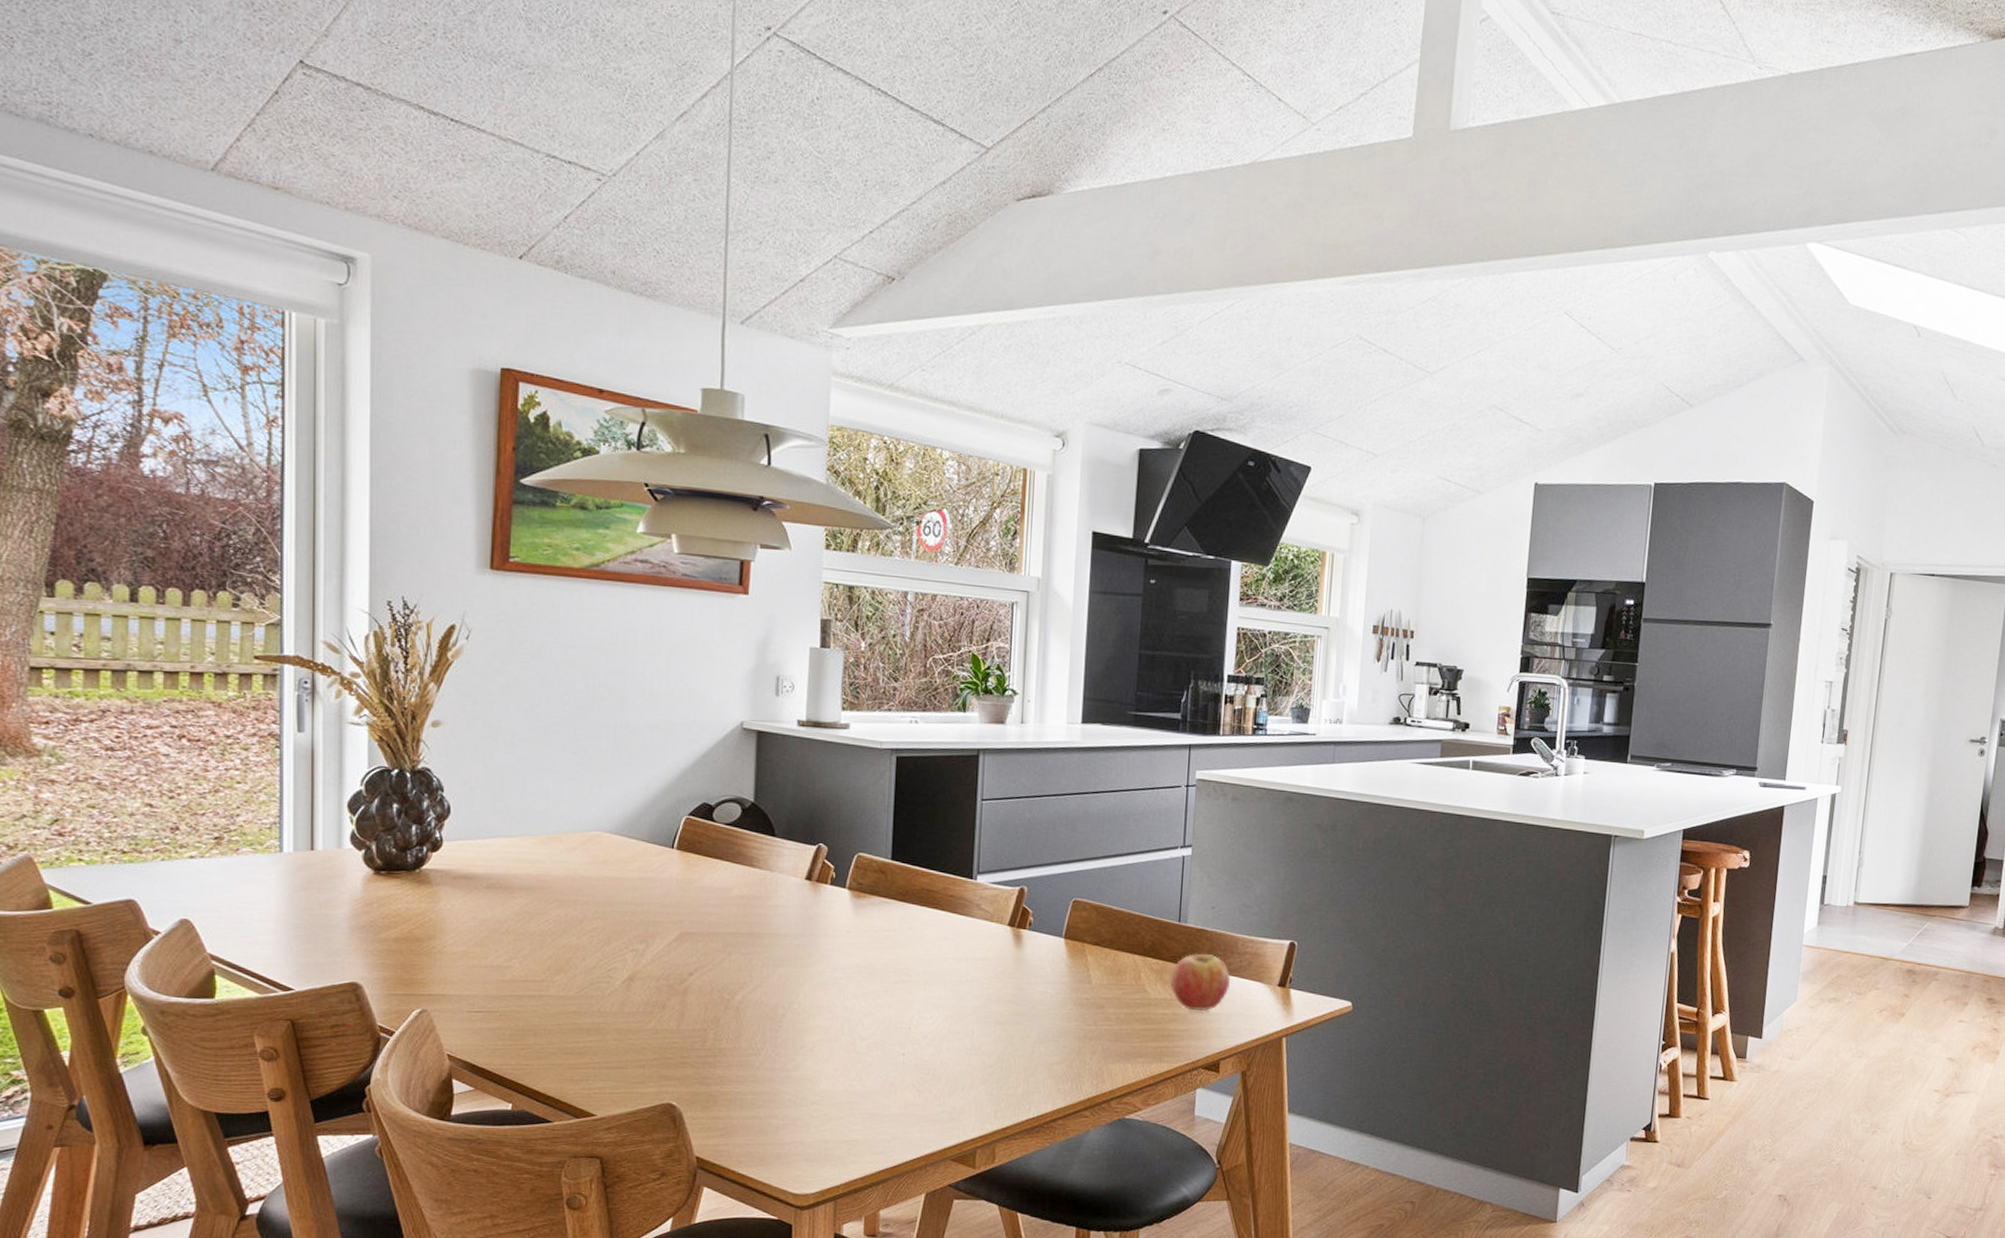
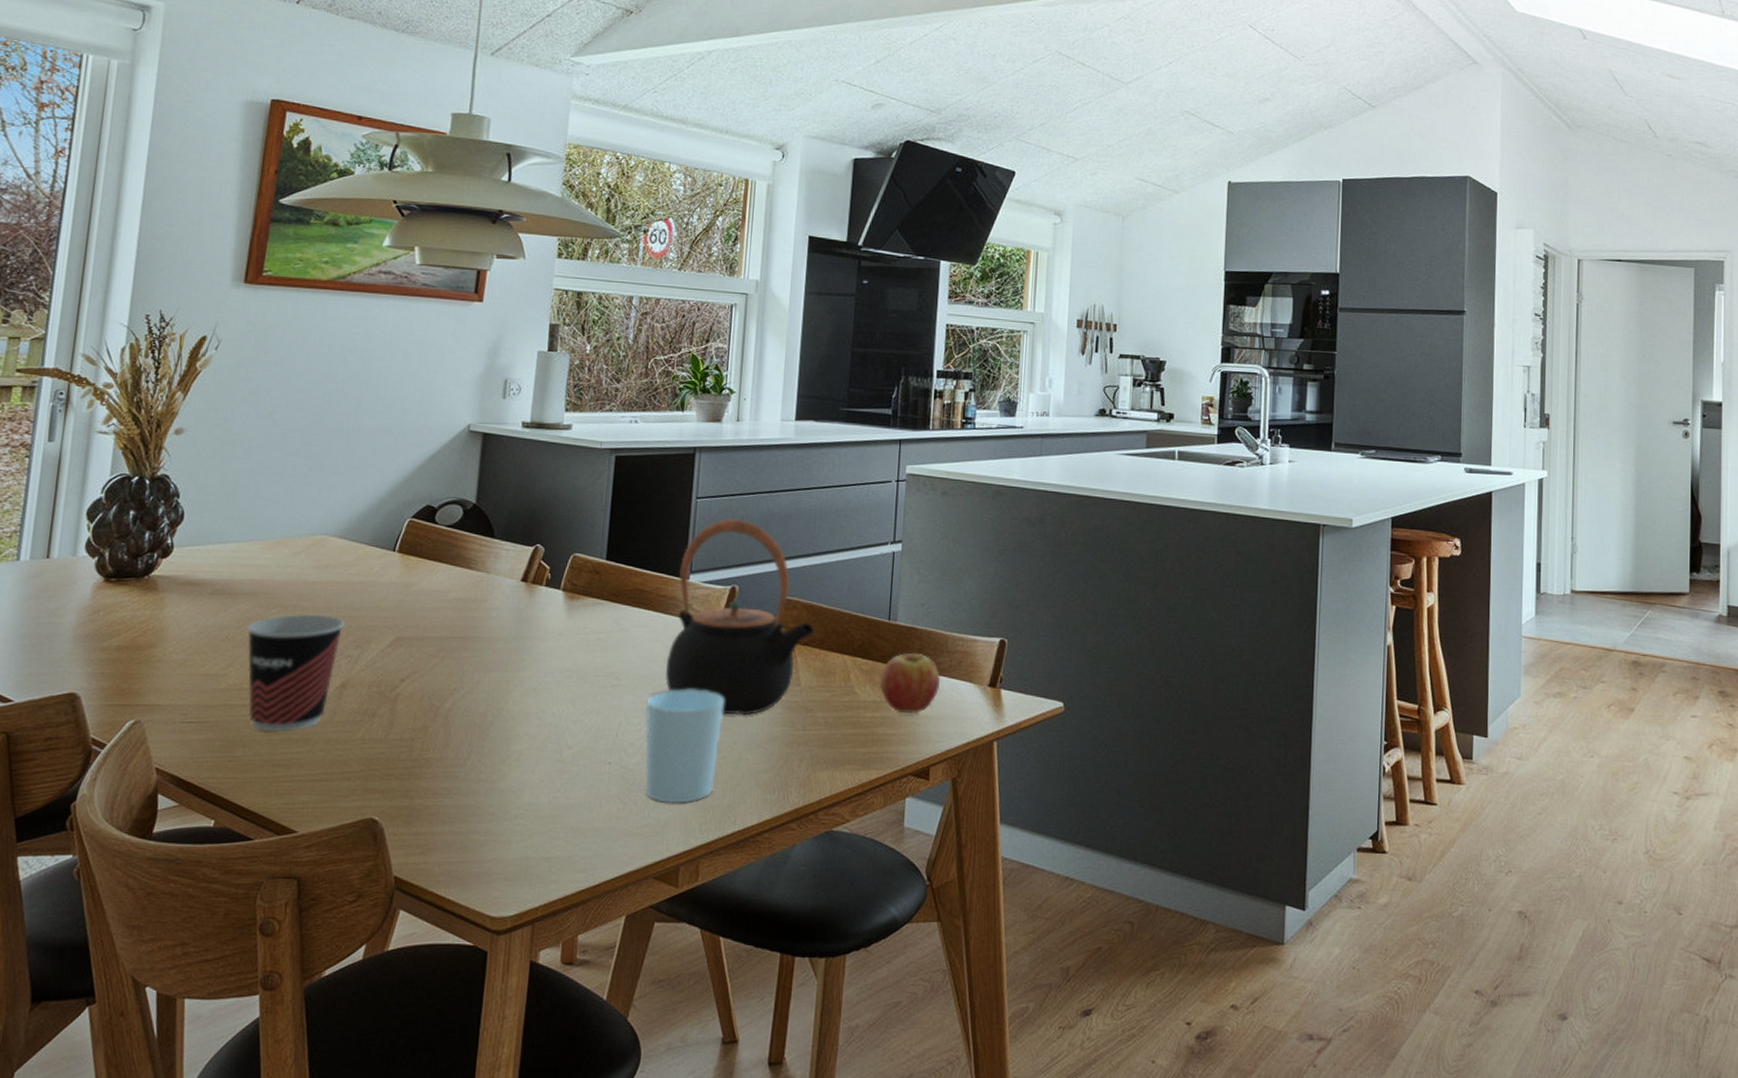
cup: none [527,908,627,1022] -> present [246,613,344,733]
cup: none [937,985,1016,1092] -> present [644,688,724,803]
teapot: none [956,821,1104,1011] -> present [666,519,814,716]

